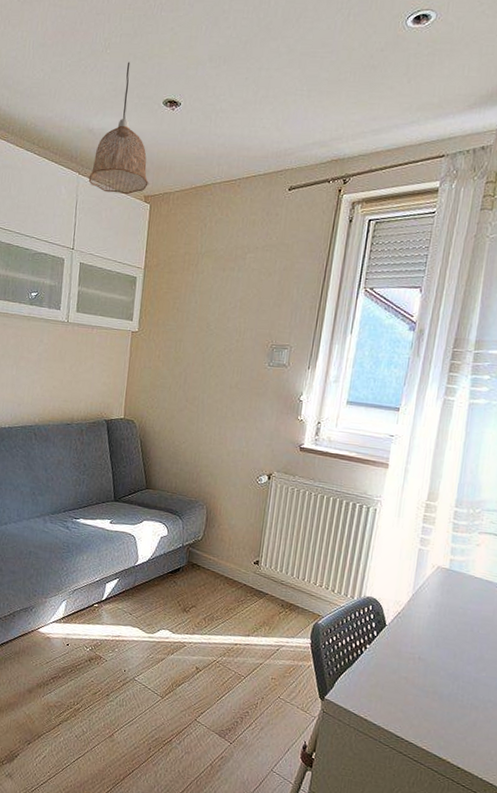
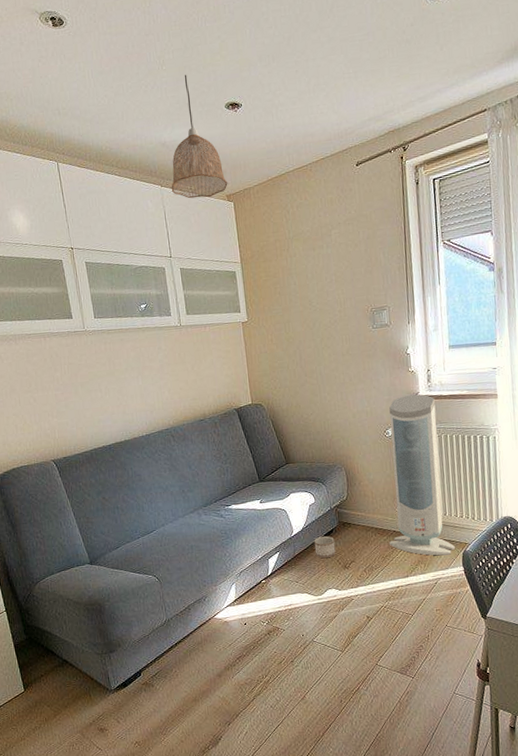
planter: none [156,572,180,597] -> present [314,535,336,559]
air purifier: none [237,444,319,624] -> present [389,394,455,556]

